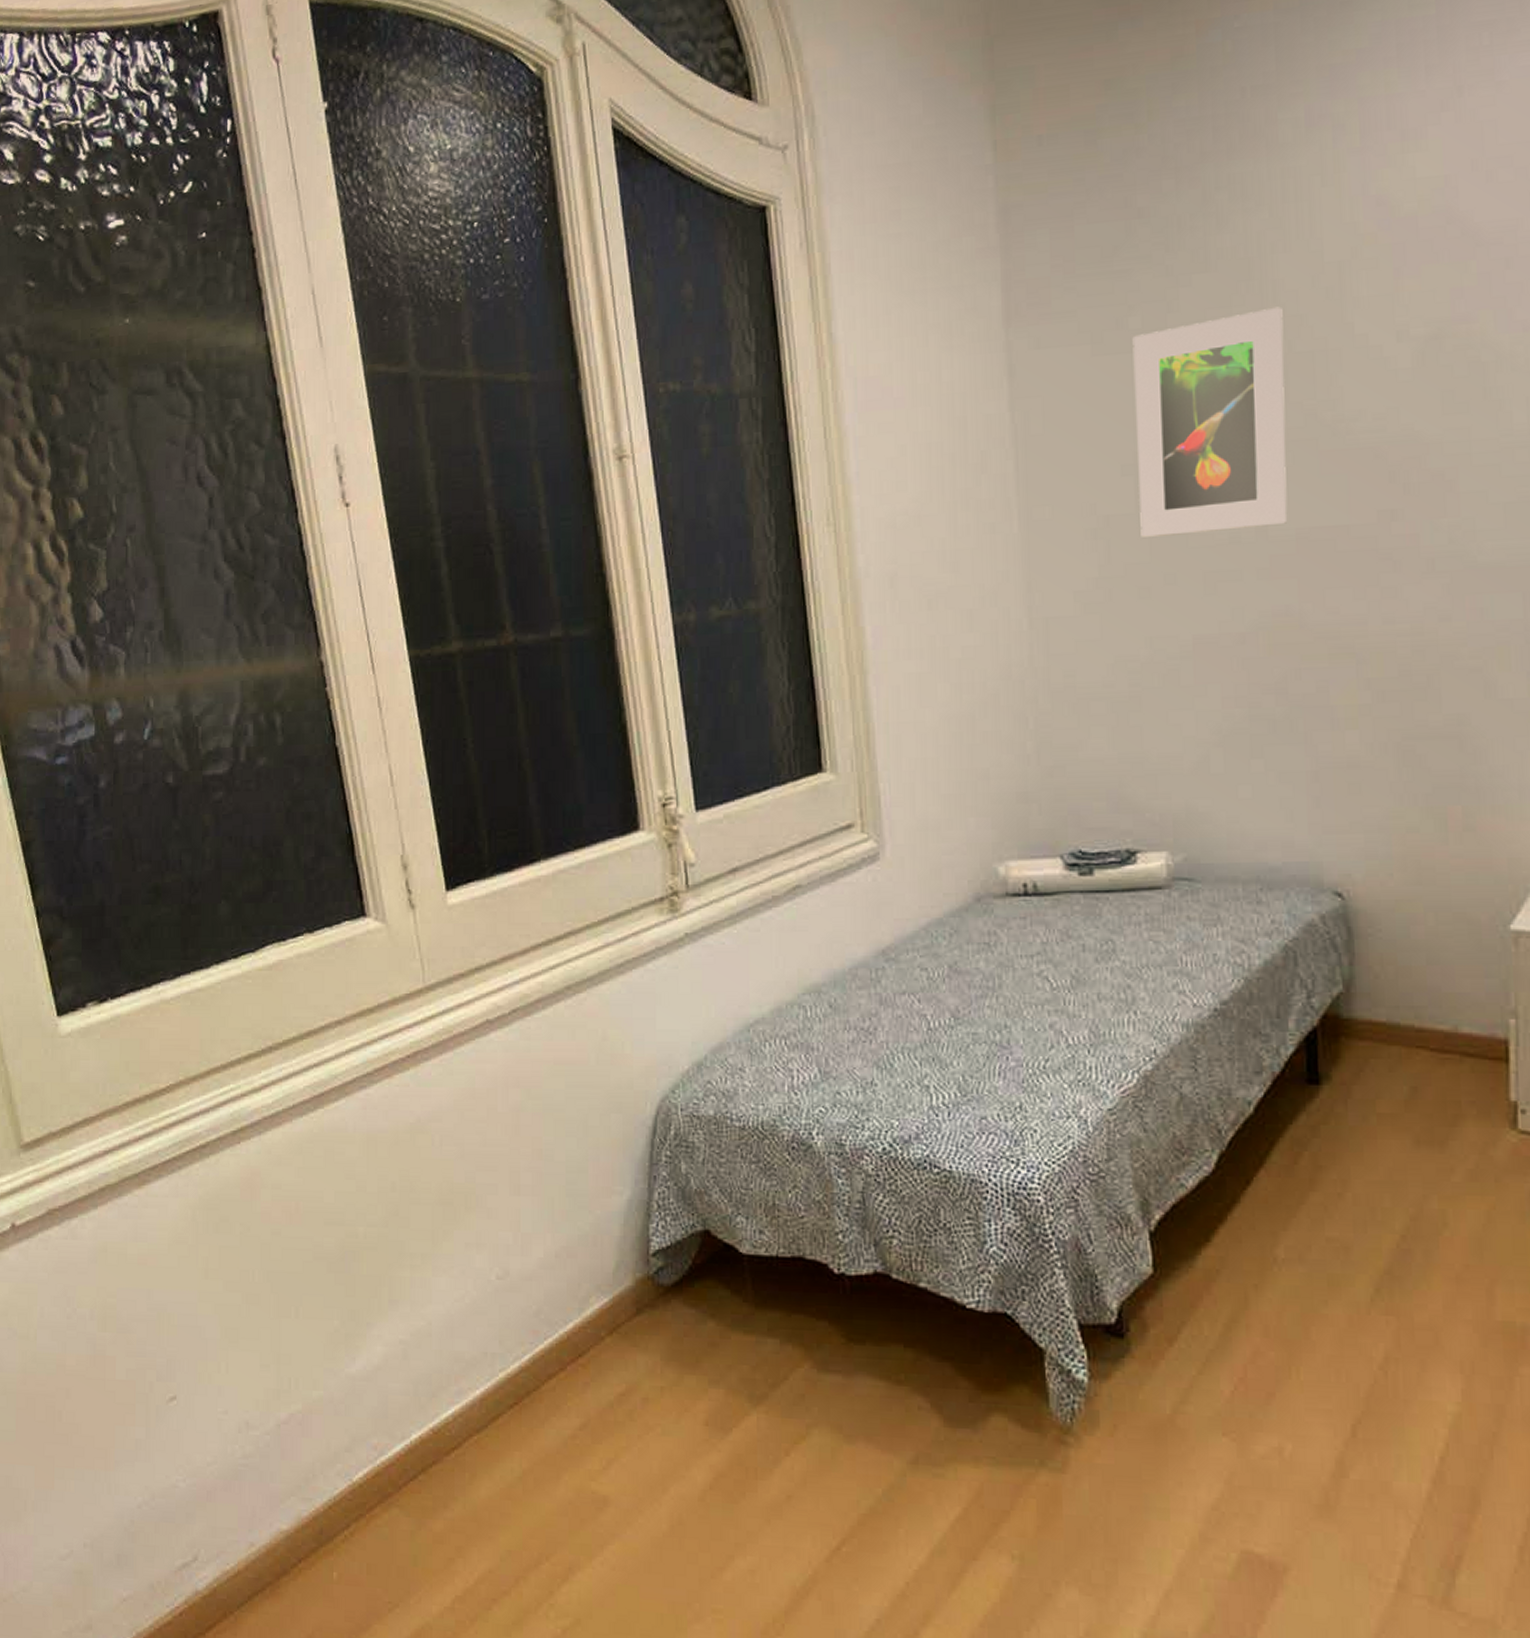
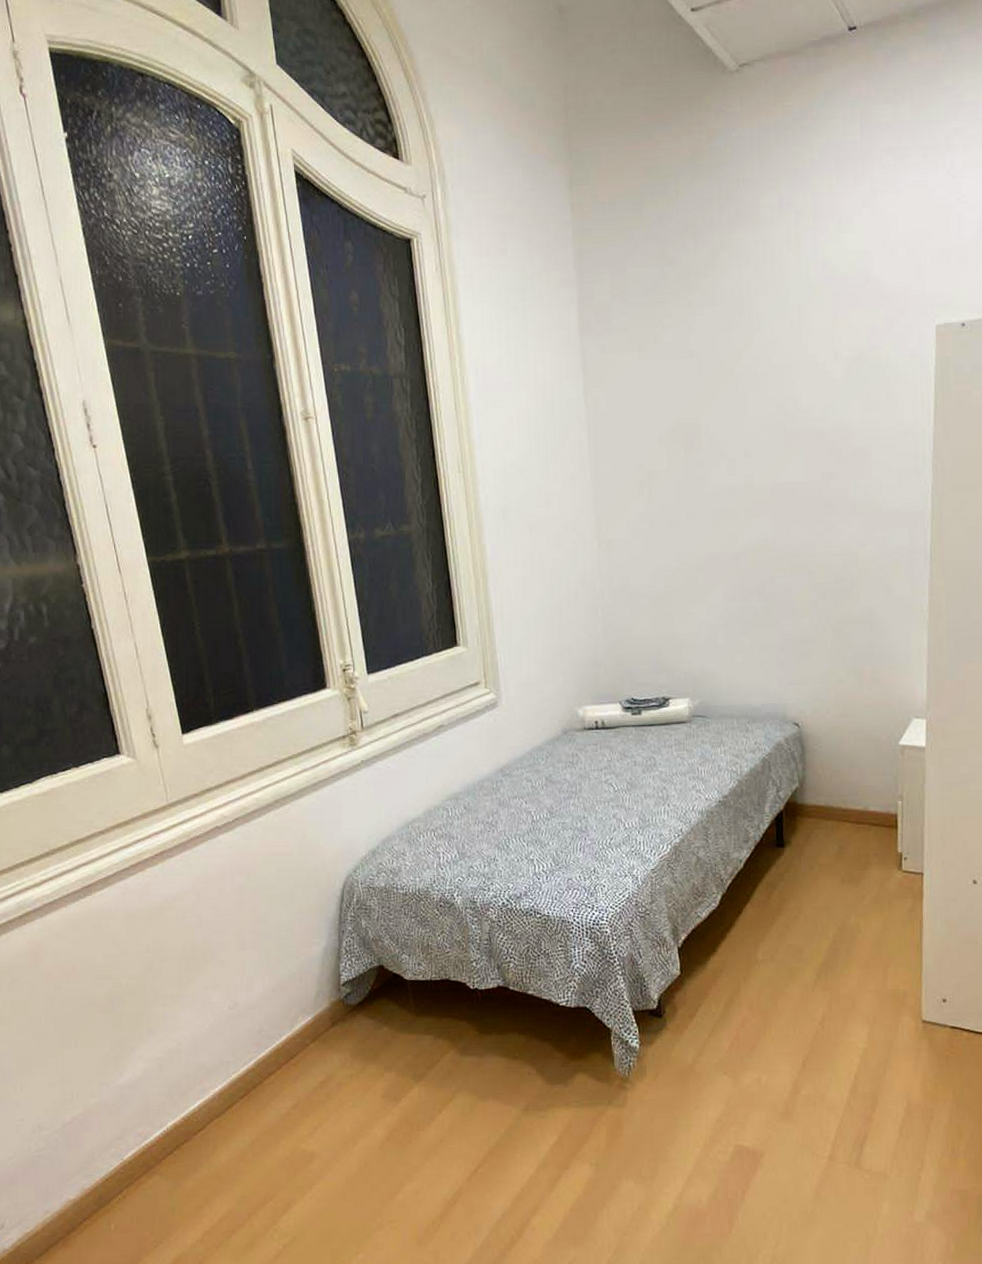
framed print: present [1132,306,1287,537] -> none [666,332,766,486]

